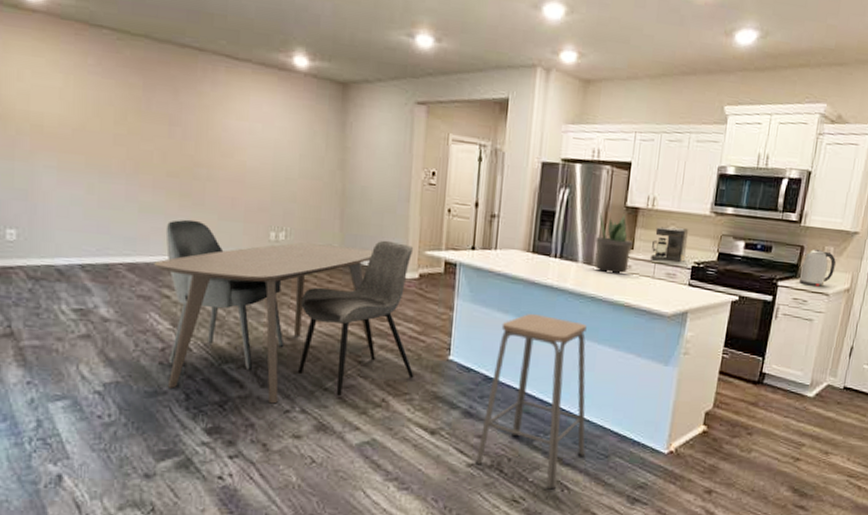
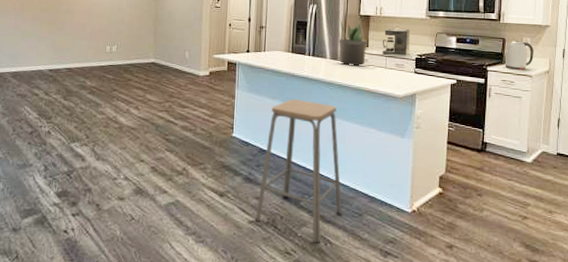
dining table: present [154,242,374,404] -> none [29,53,177,173]
dining chair: present [165,219,285,371] -> none [34,40,114,148]
dining chair: present [298,240,414,397] -> none [123,48,207,167]

